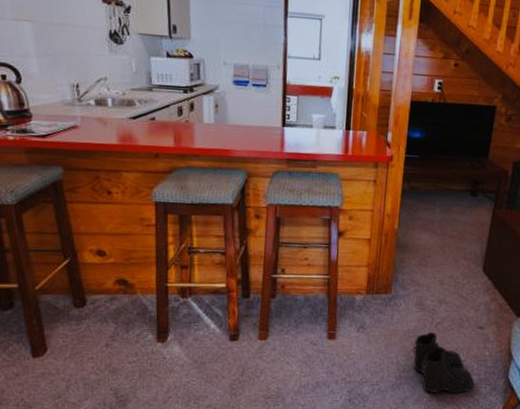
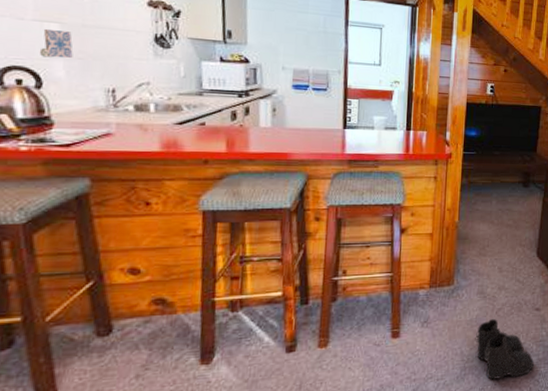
decorative tile: none [17,27,44,55] -> present [39,28,73,59]

